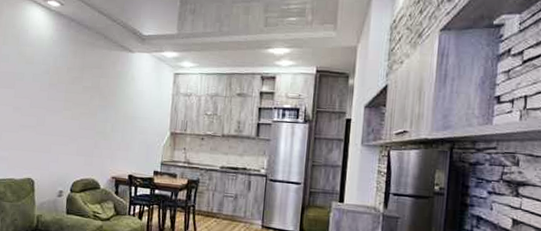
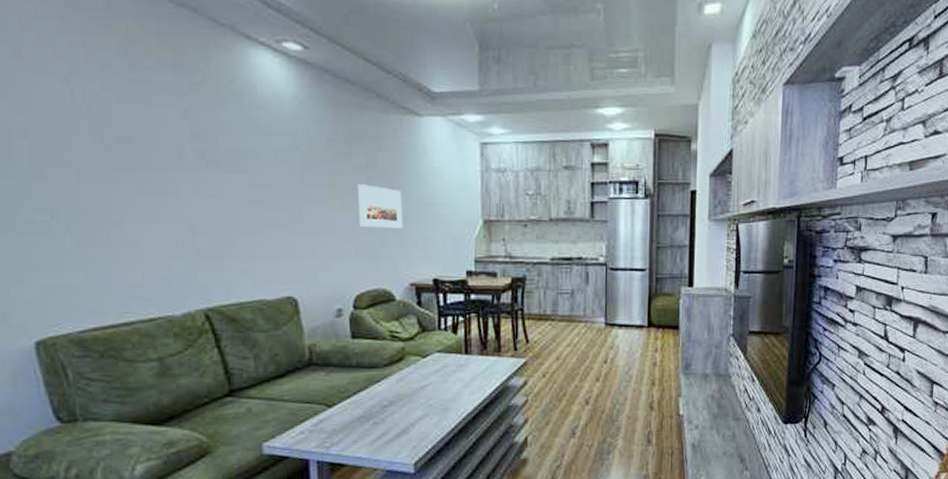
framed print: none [82,100,113,134] -> present [357,184,403,228]

